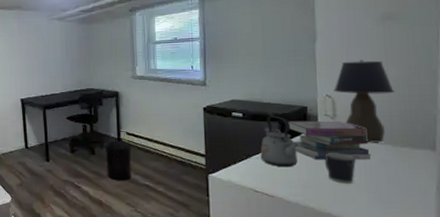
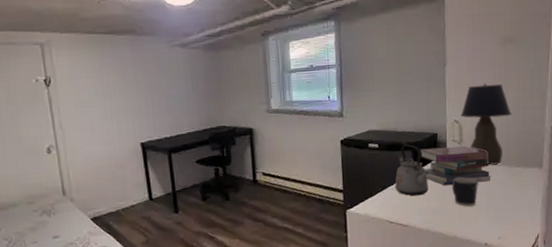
waste bin: present [104,141,133,181] -> none [238,183,269,227]

